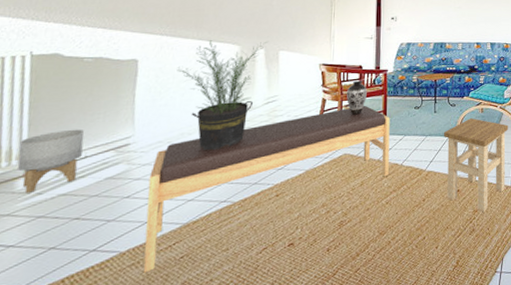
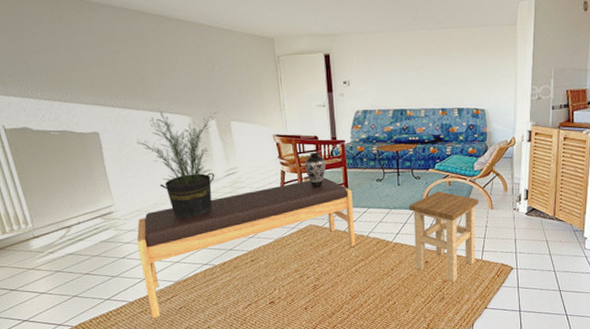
planter: present [17,129,85,193] -> none [21,198,77,252]

